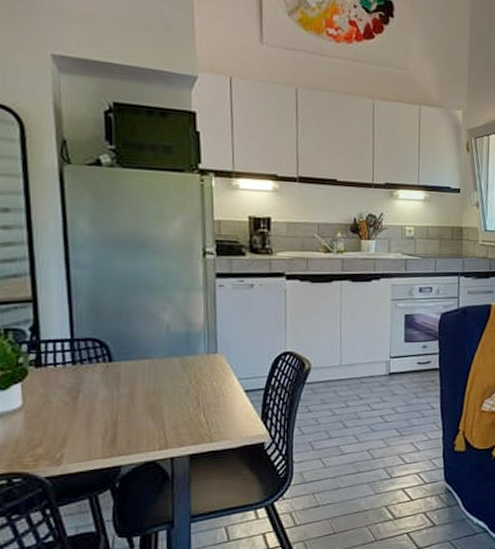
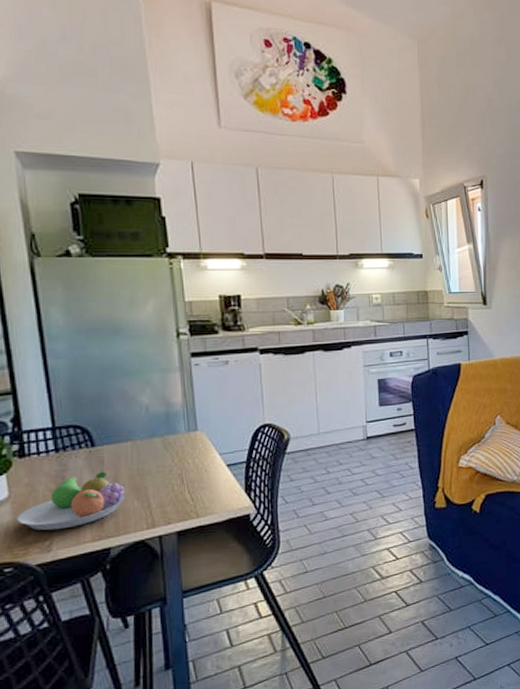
fruit bowl: none [29,387,139,444] -> present [17,471,125,531]

